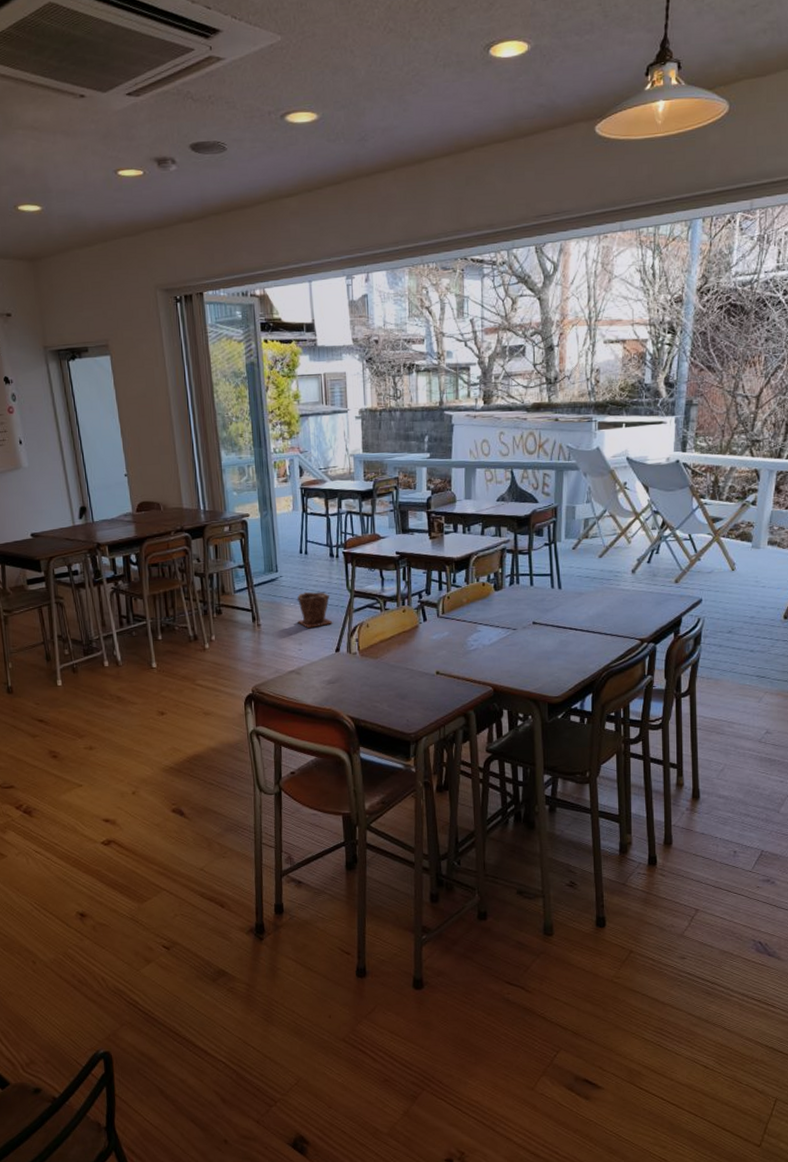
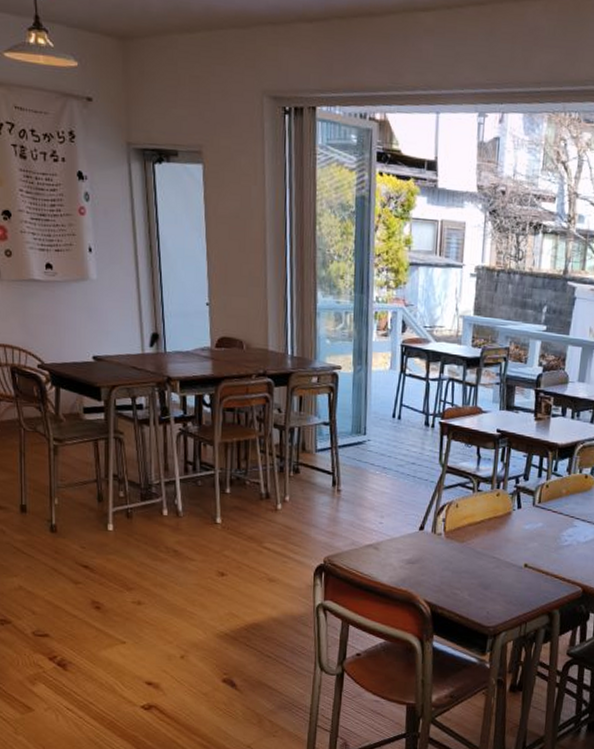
plant pot: present [297,591,334,628] -> none [382,460,421,501]

